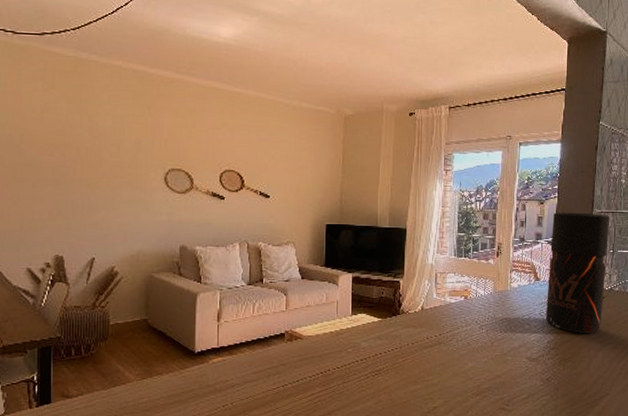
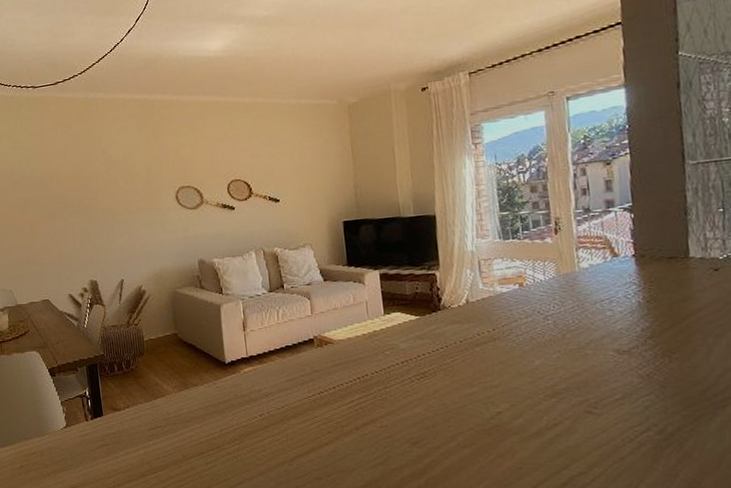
pepper grinder: present [545,212,610,333] -> none [626,165,720,316]

